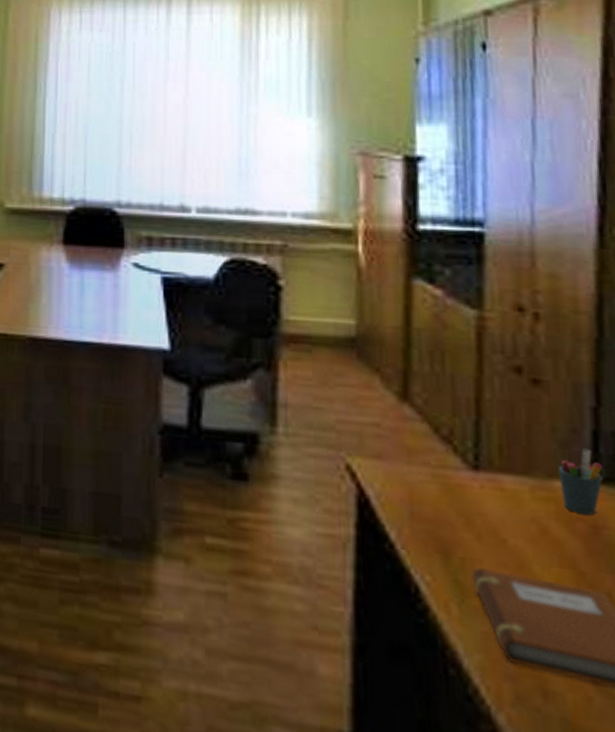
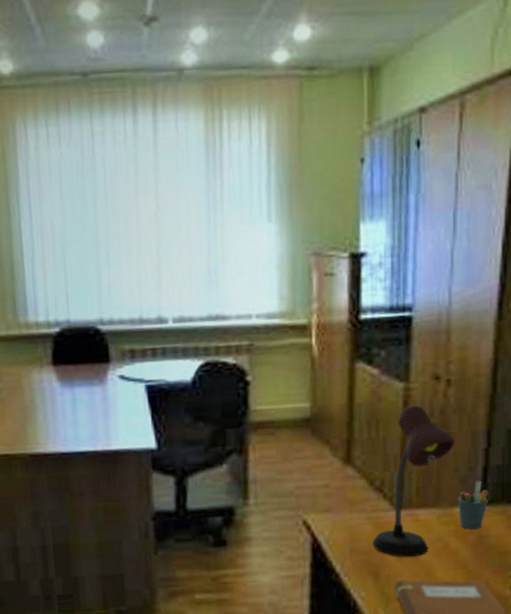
desk lamp: none [439,339,549,540] -> present [372,405,454,558]

